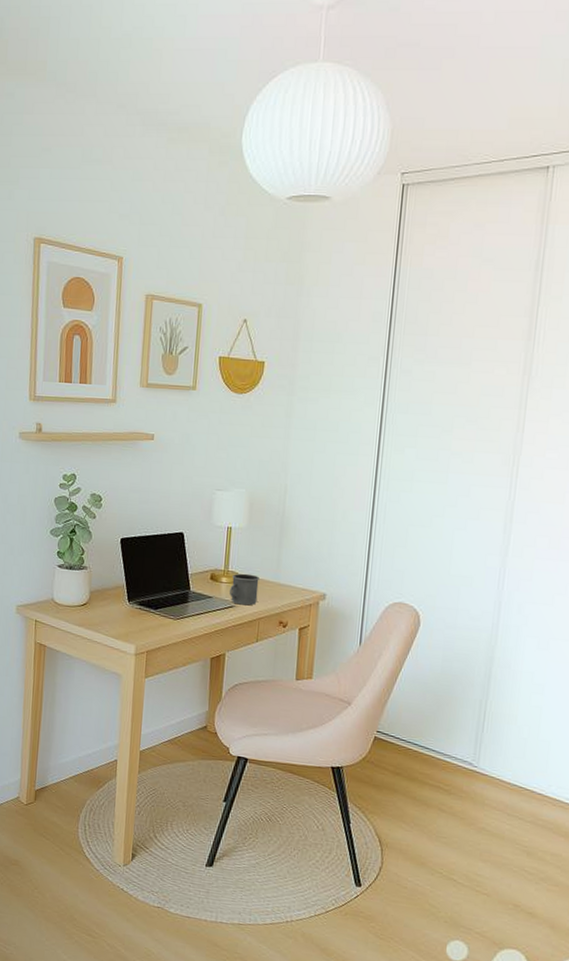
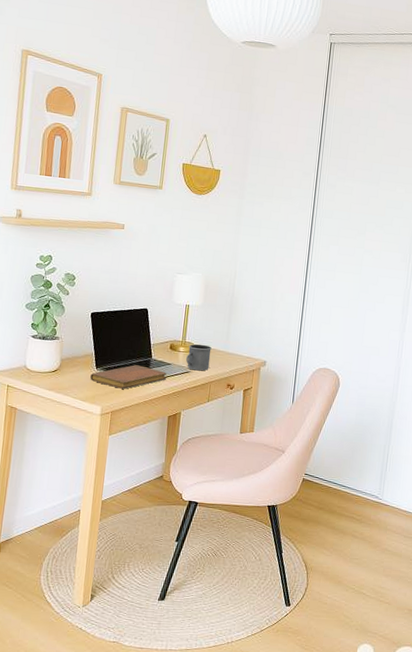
notebook: none [122,598,208,626] -> present [90,365,167,389]

